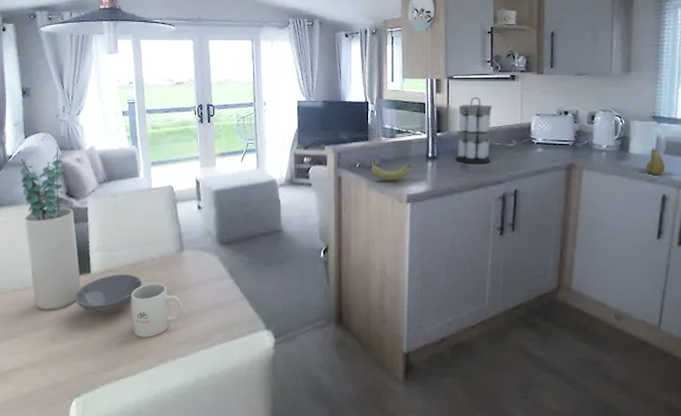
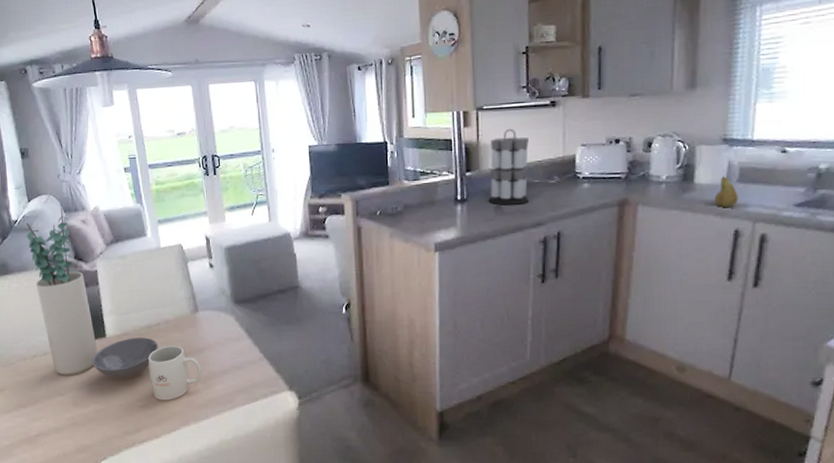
fruit: present [369,155,410,182] -> none [390,201,437,229]

